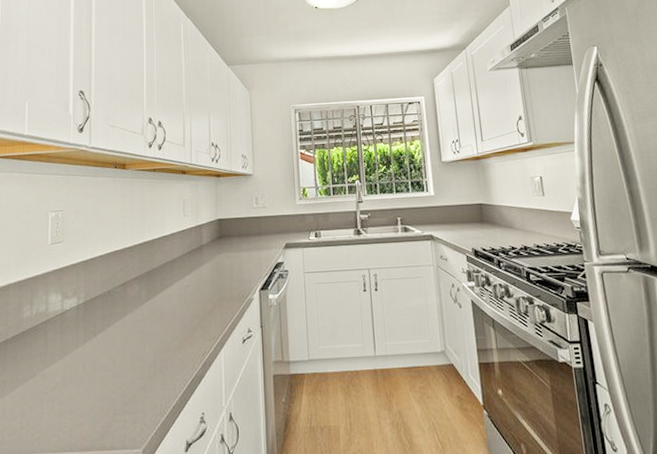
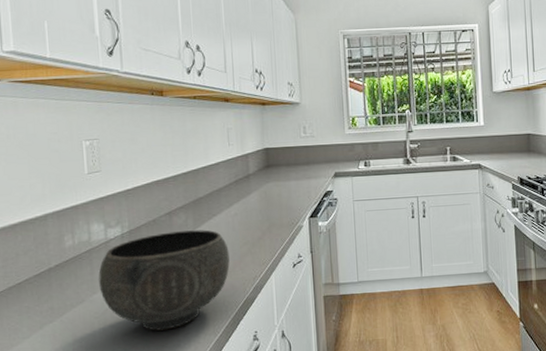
bowl: none [52,301,180,410] -> present [98,229,230,331]

